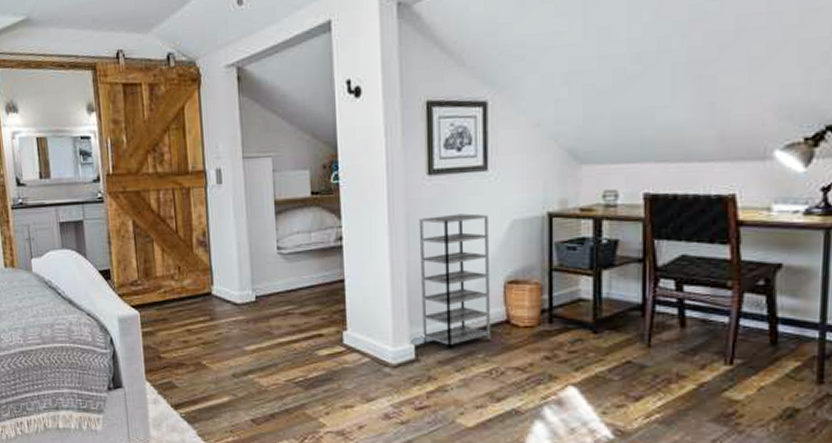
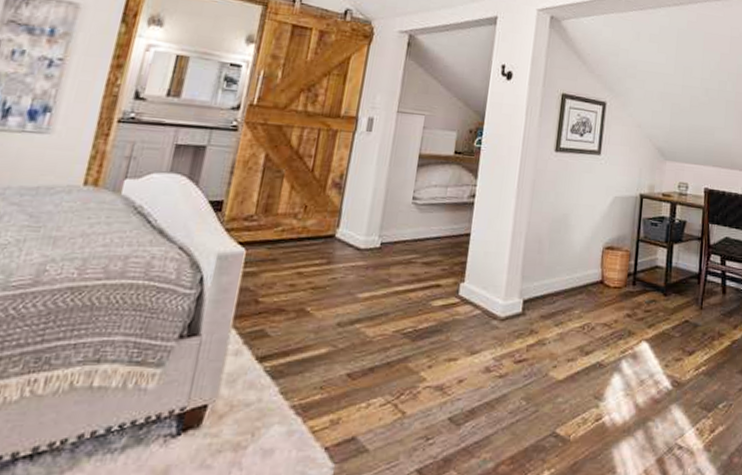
shelving unit: present [418,213,491,352] -> none [531,186,597,307]

